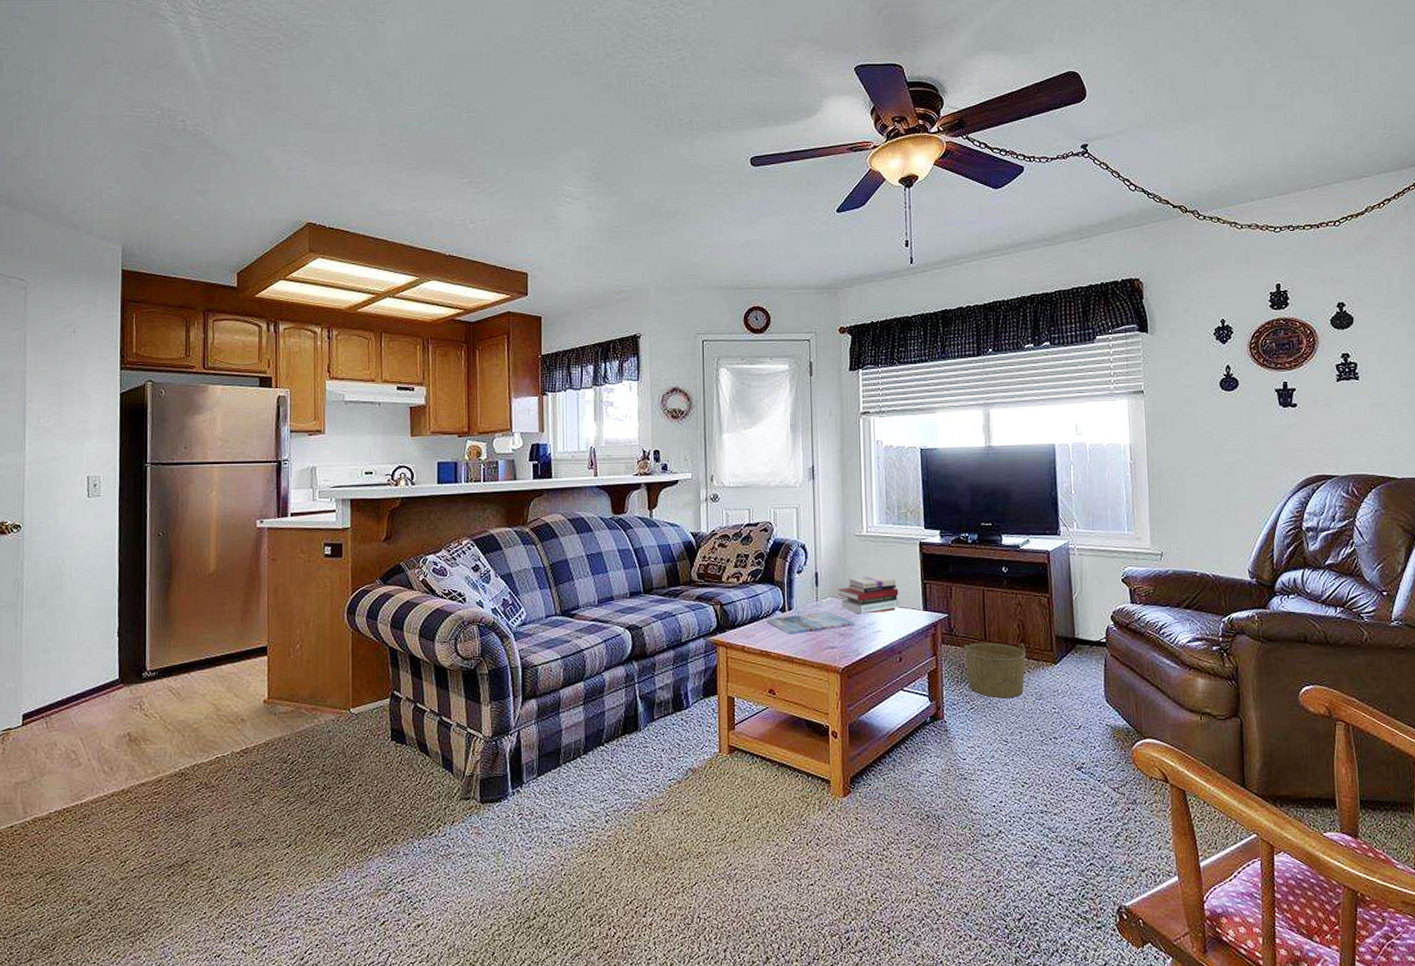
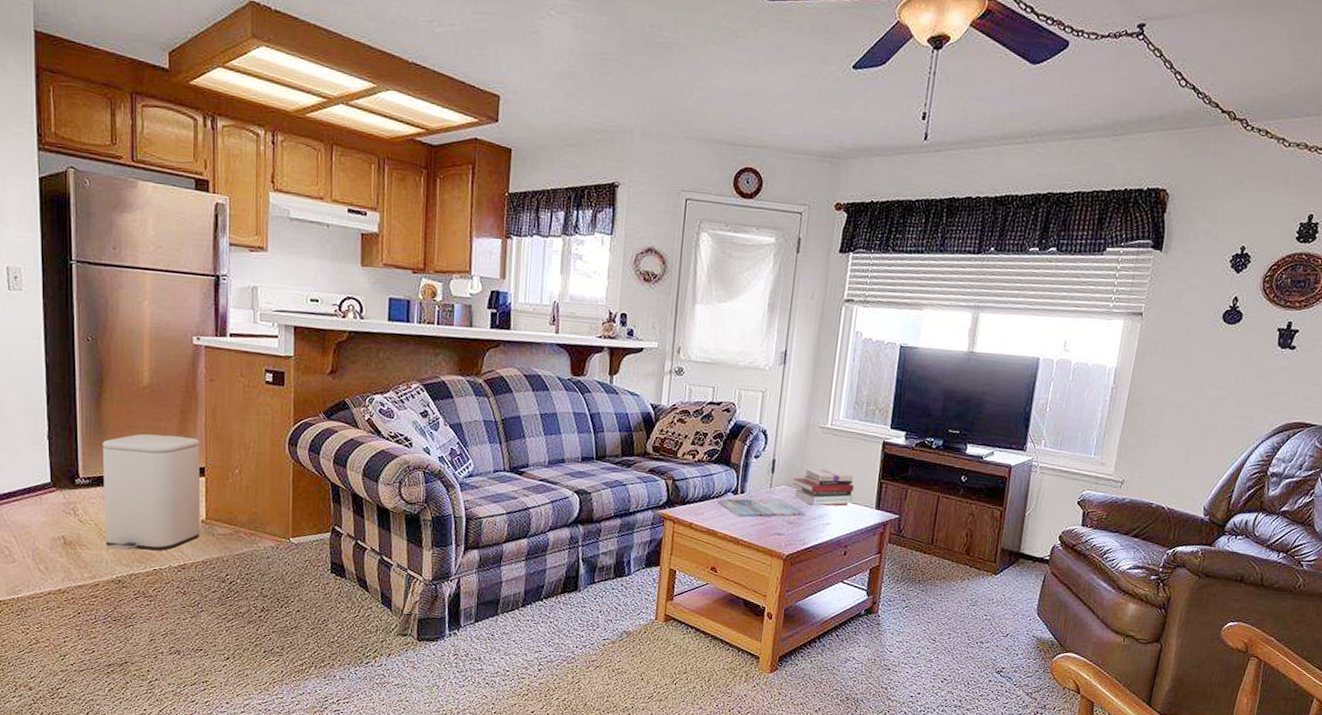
pedal bin: none [169,617,263,741] -> present [102,434,201,551]
basket: present [964,642,1026,699] -> none [908,546,970,602]

